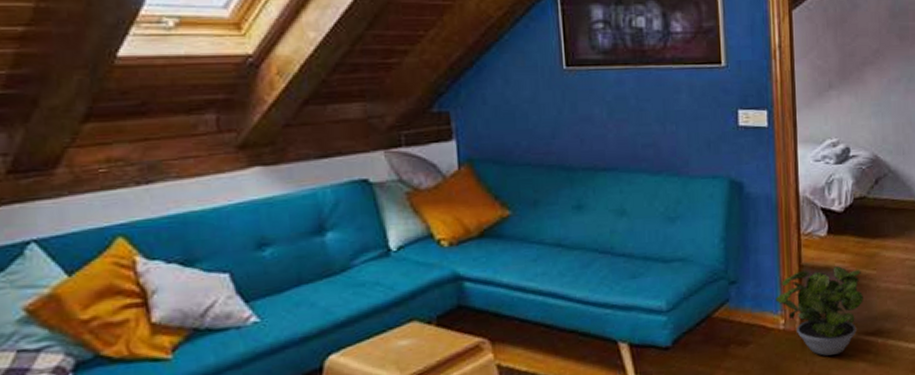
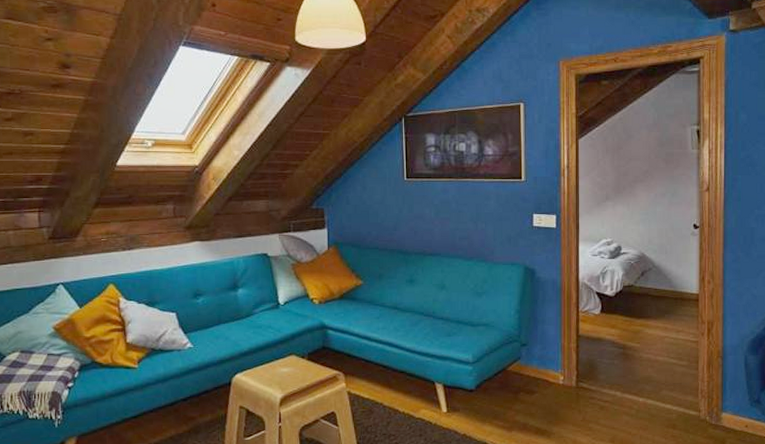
potted plant: present [775,266,864,356] -> none [557,338,629,408]

